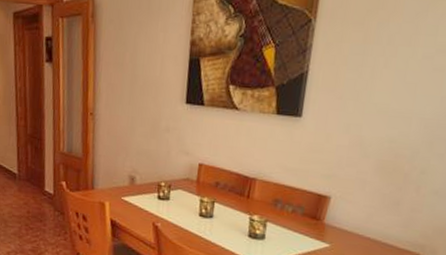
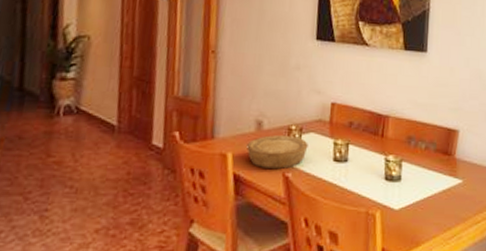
bowl: none [121,189,176,219] -> present [247,135,308,170]

